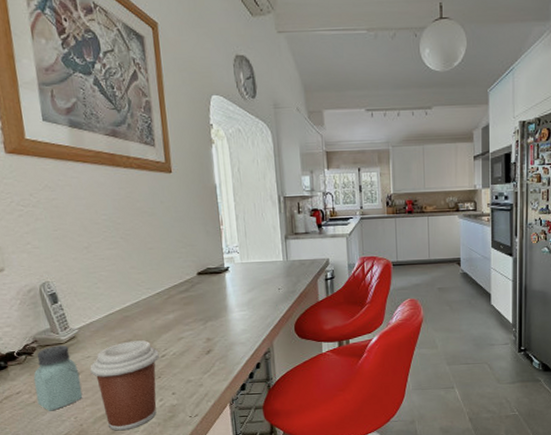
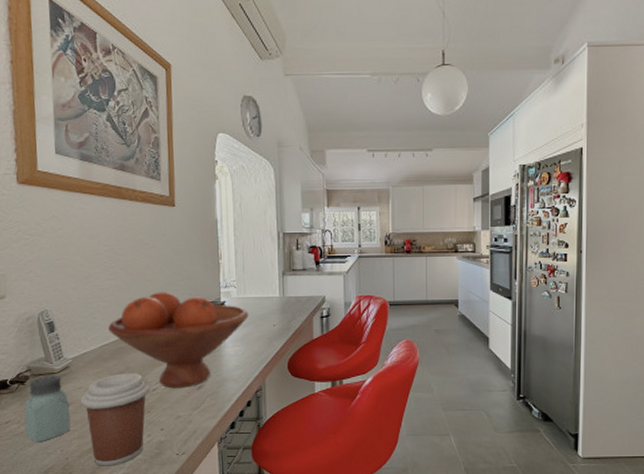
fruit bowl: none [112,259,253,354] -> present [108,292,249,389]

